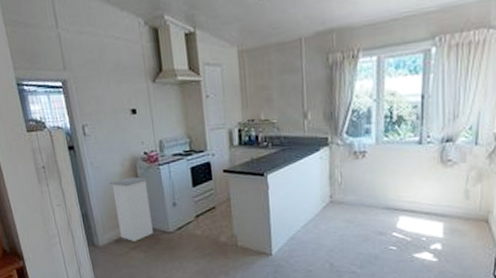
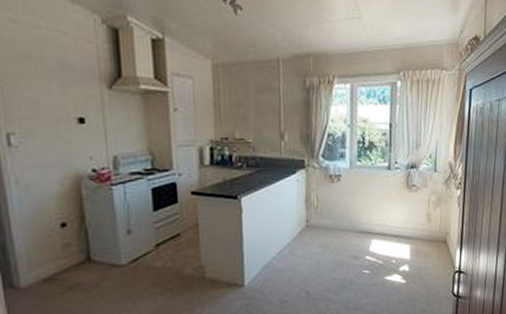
trash can: present [110,176,153,241] -> none [42,198,99,279]

